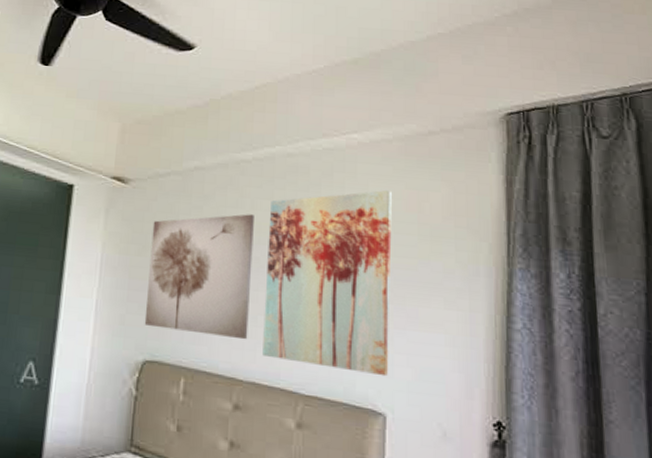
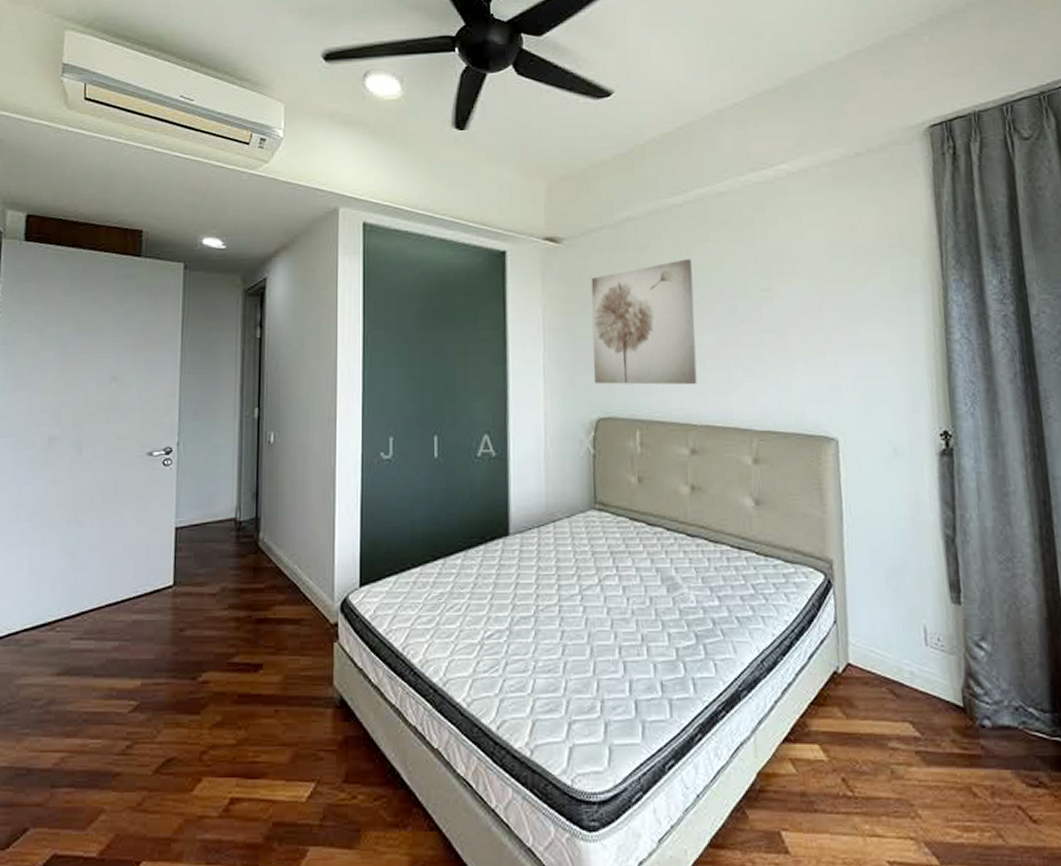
wall art: present [263,190,393,377] -> none [706,217,837,403]

